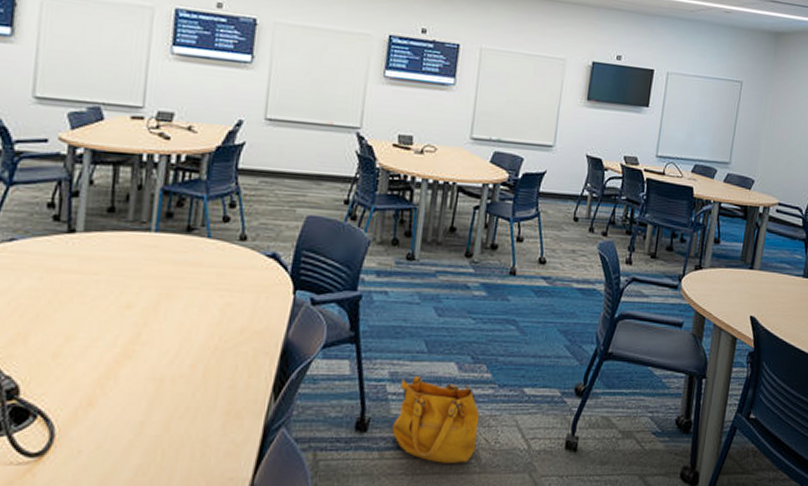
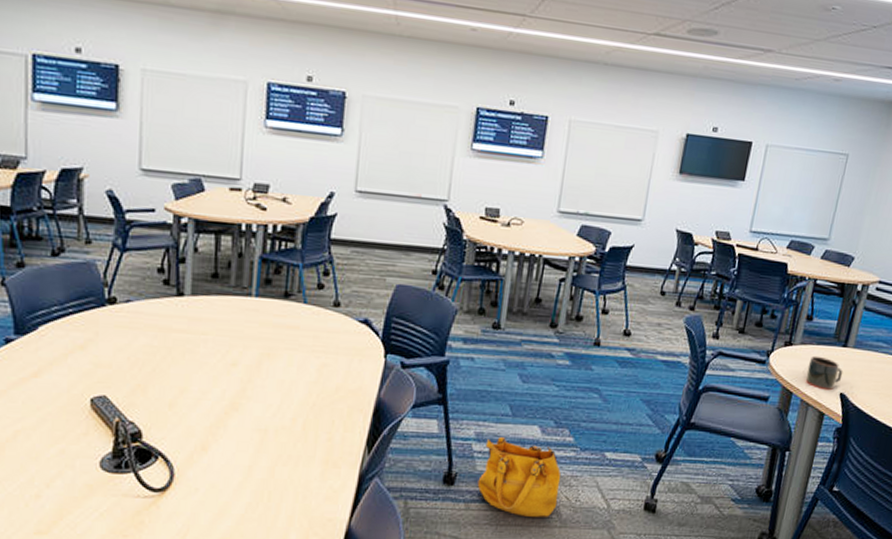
mug: none [717,279,752,314] -> present [805,355,843,391]

